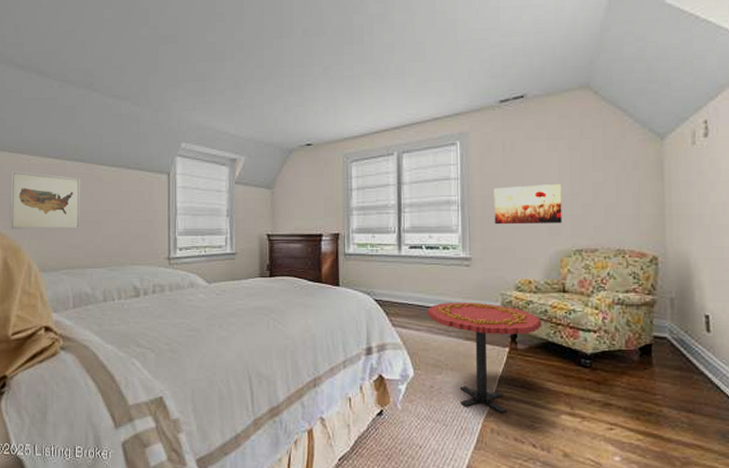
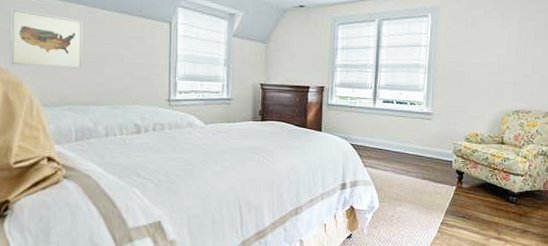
side table: present [427,302,542,414] -> none [393,148,483,238]
wall art: present [494,184,562,225] -> none [453,55,509,89]

